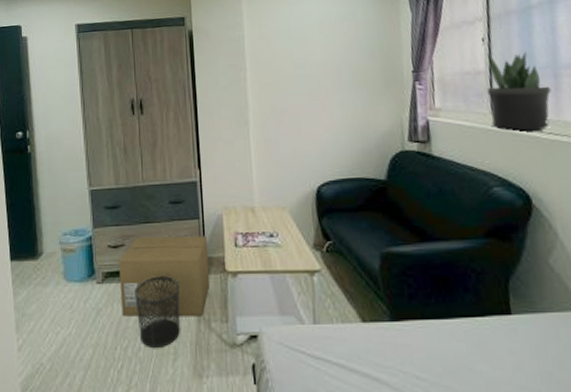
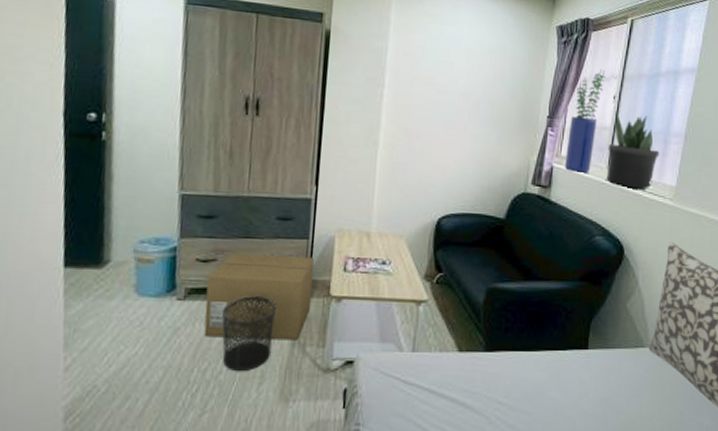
vase: none [438,14,472,123] -> present [565,69,606,174]

